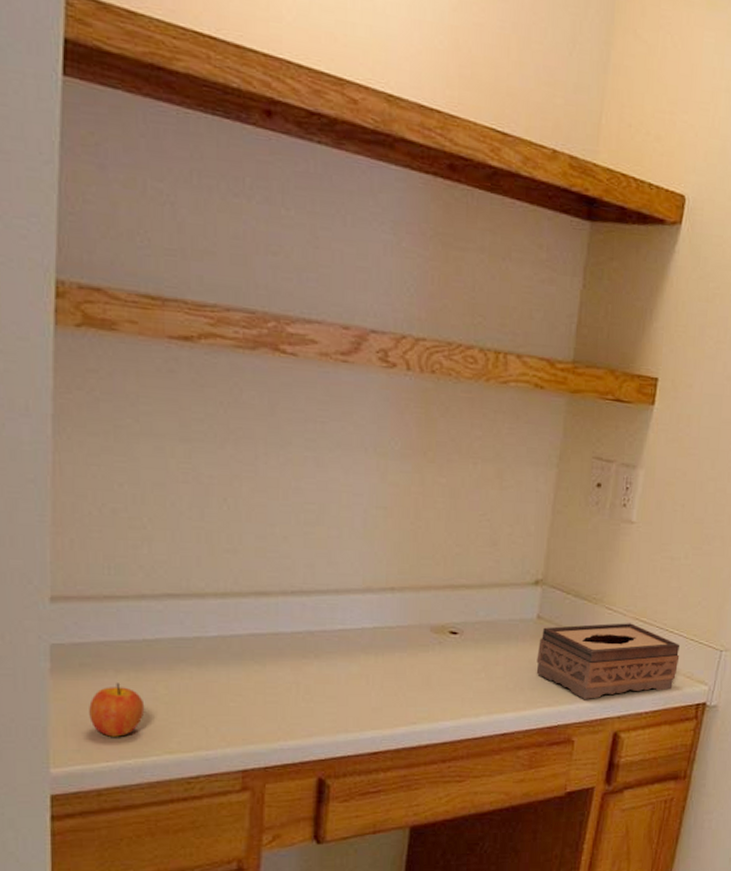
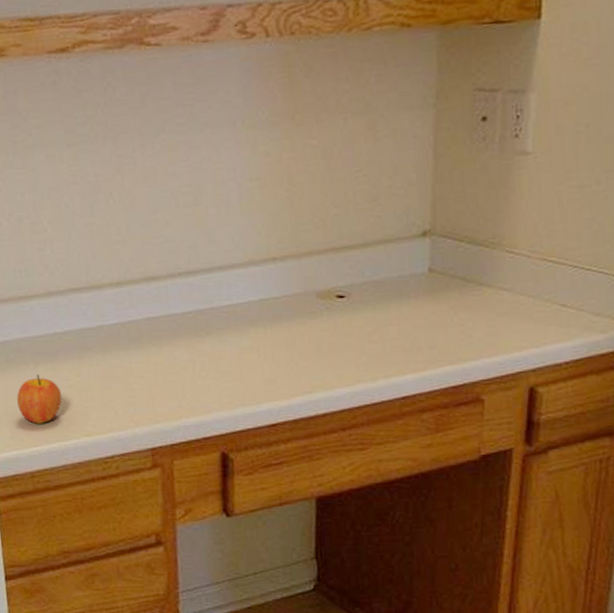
tissue box: present [536,623,681,699] -> none [432,265,602,354]

